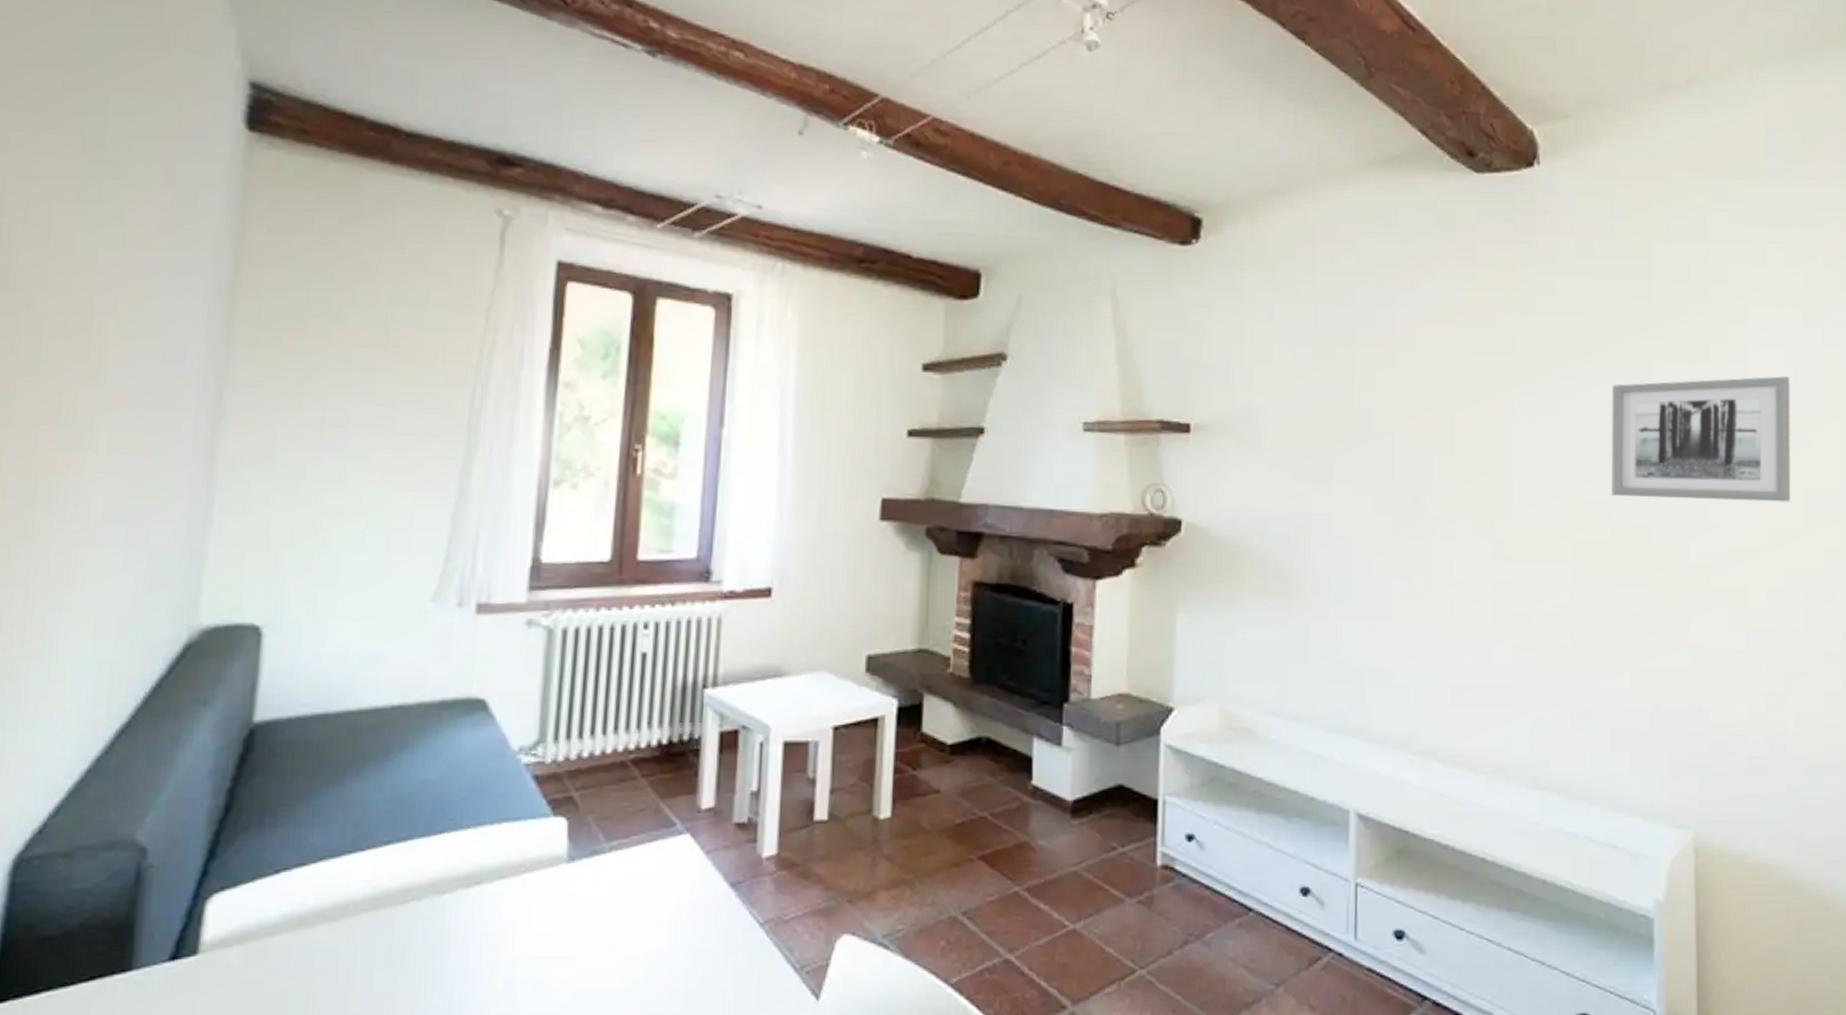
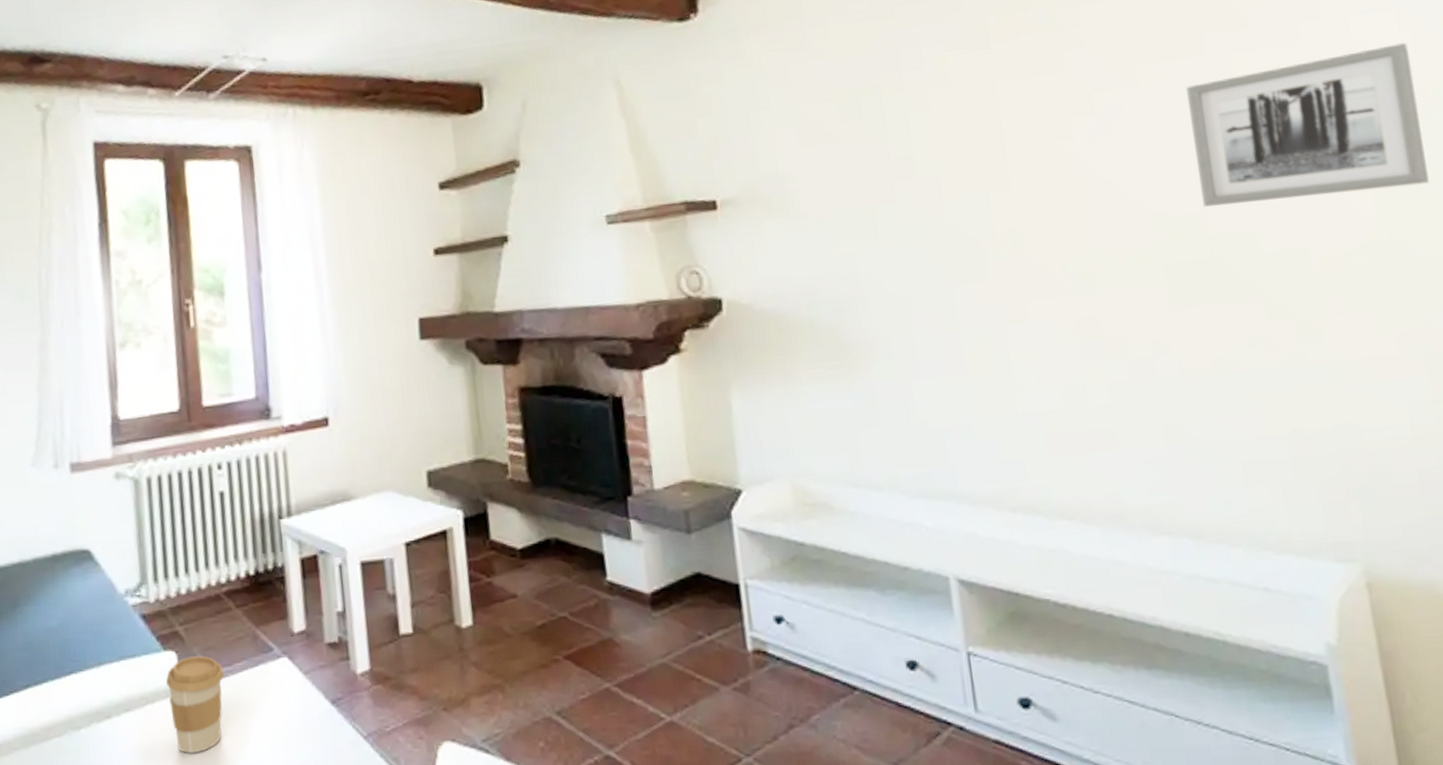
coffee cup: none [550,823,617,928] -> present [165,655,224,753]

